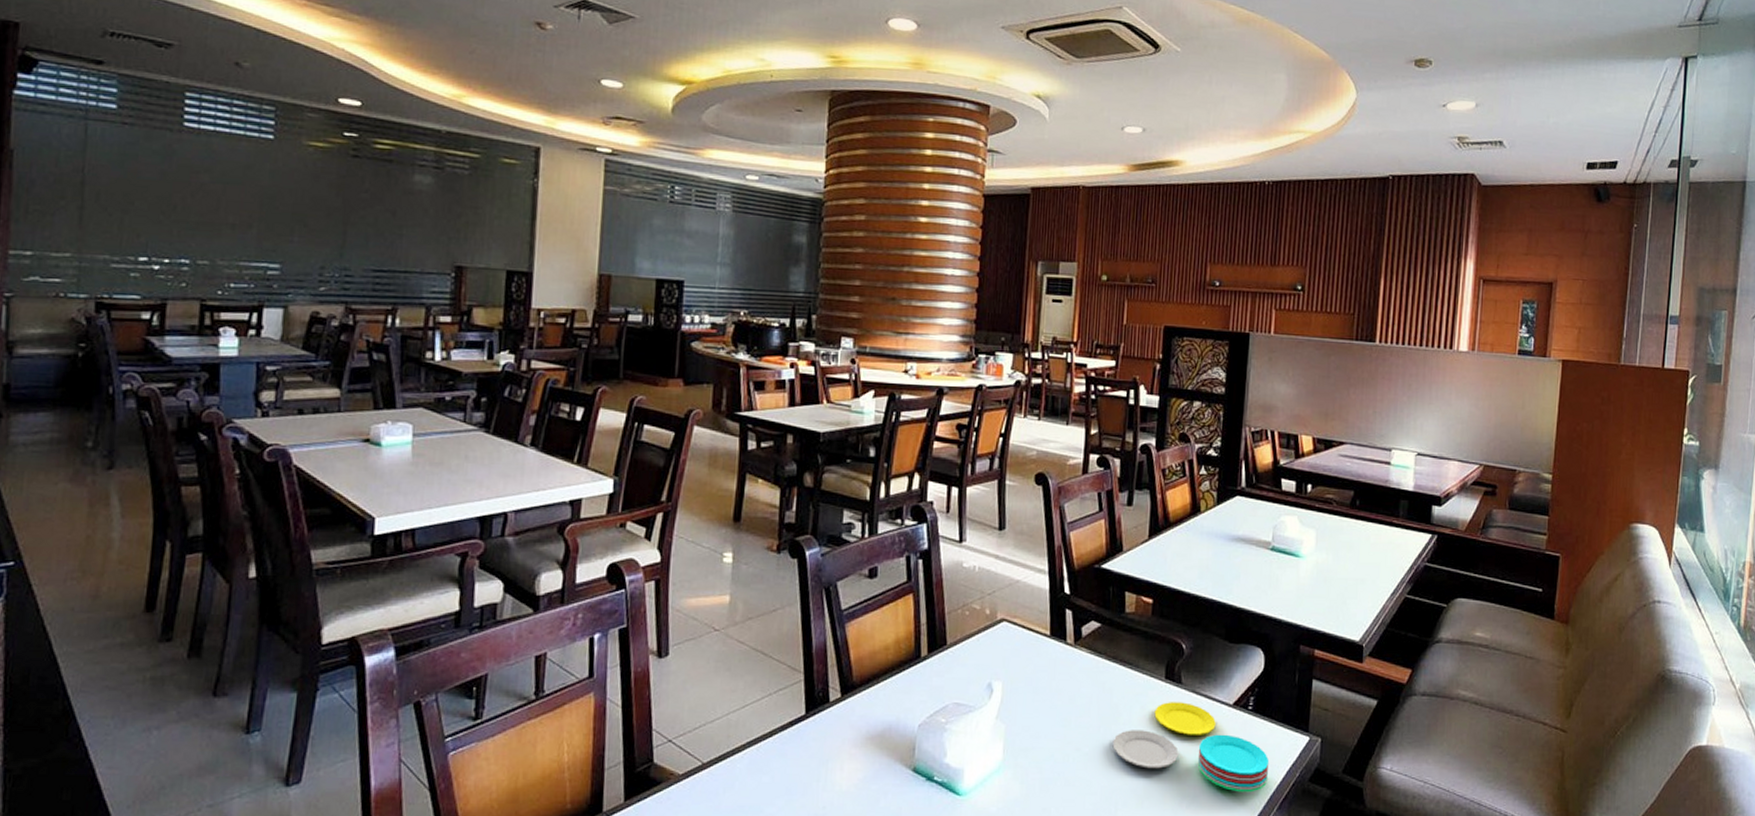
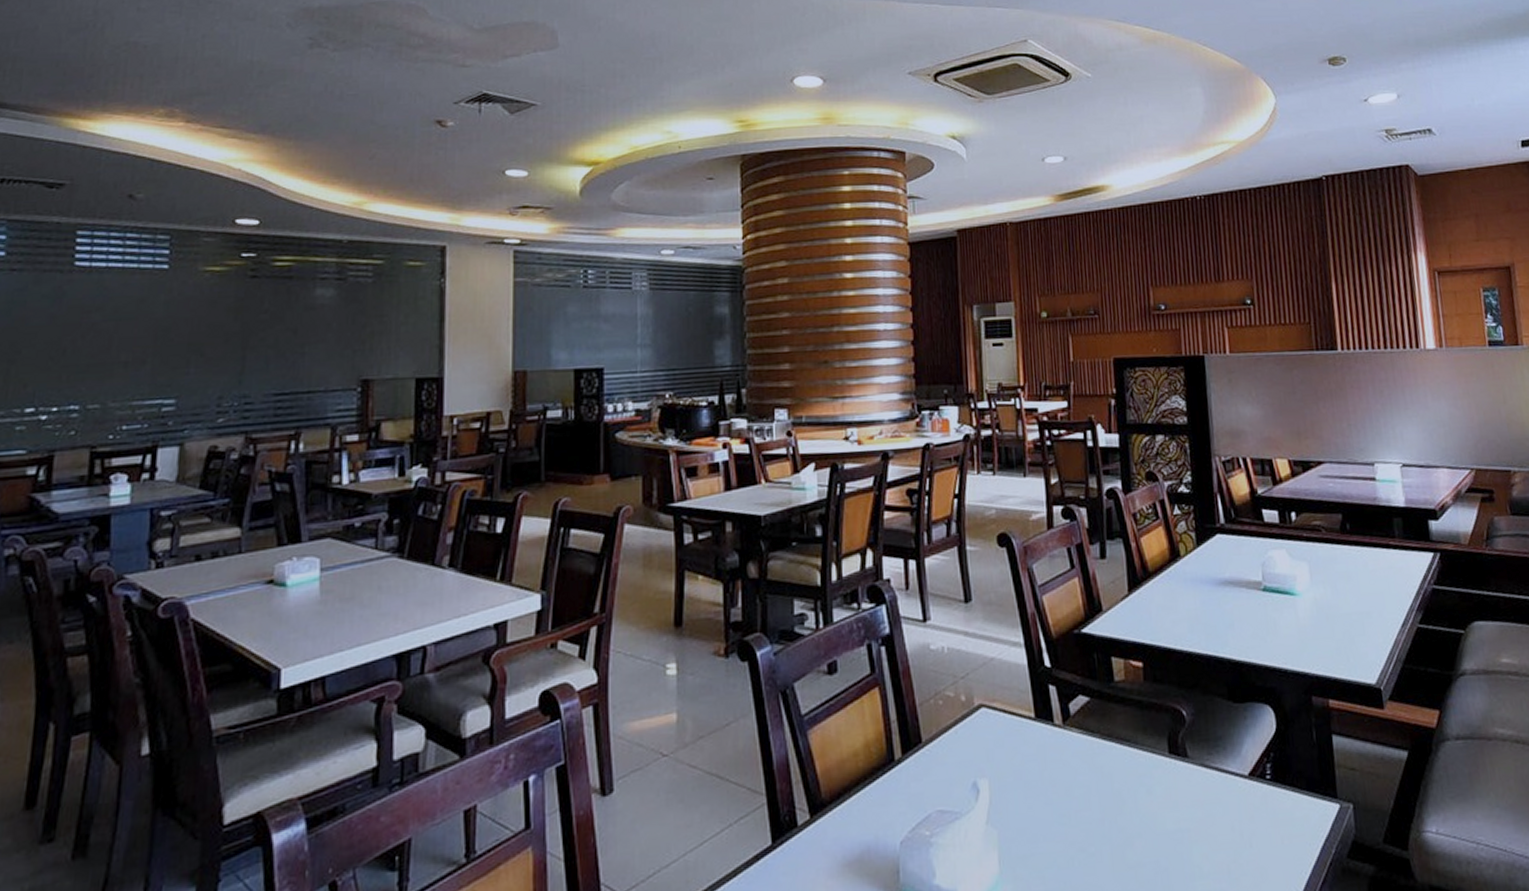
plate: present [1112,702,1270,793] -> none [1120,779,1301,881]

